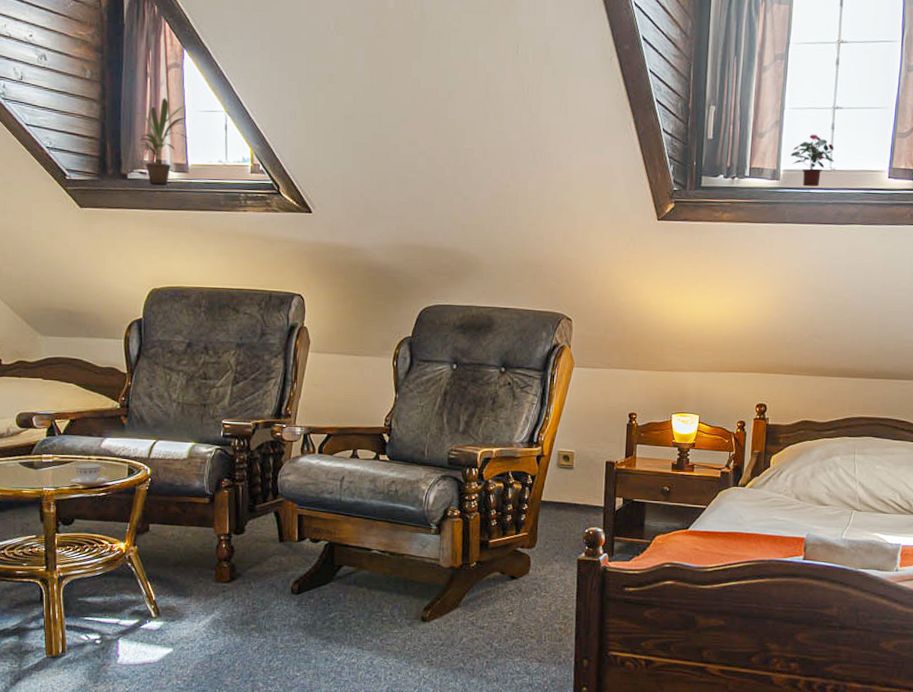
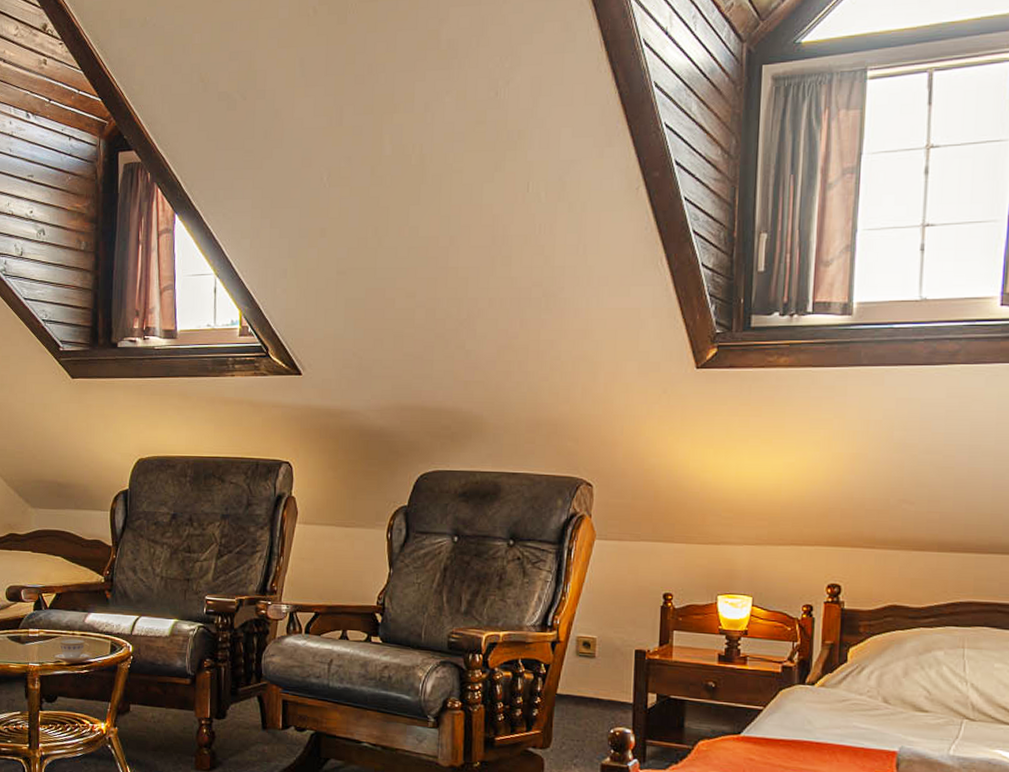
potted plant: present [137,97,188,186] -> none [128,264,177,353]
potted flower: present [791,134,836,187] -> none [867,258,927,321]

